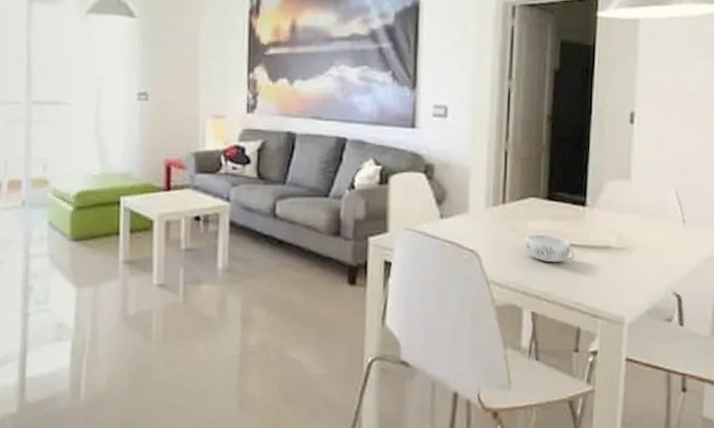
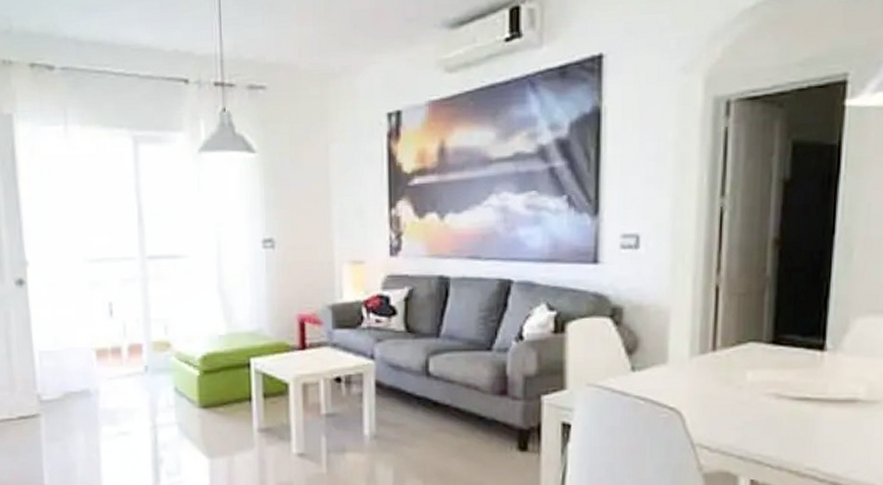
decorative bowl: present [524,233,576,263] -> none [741,386,810,421]

